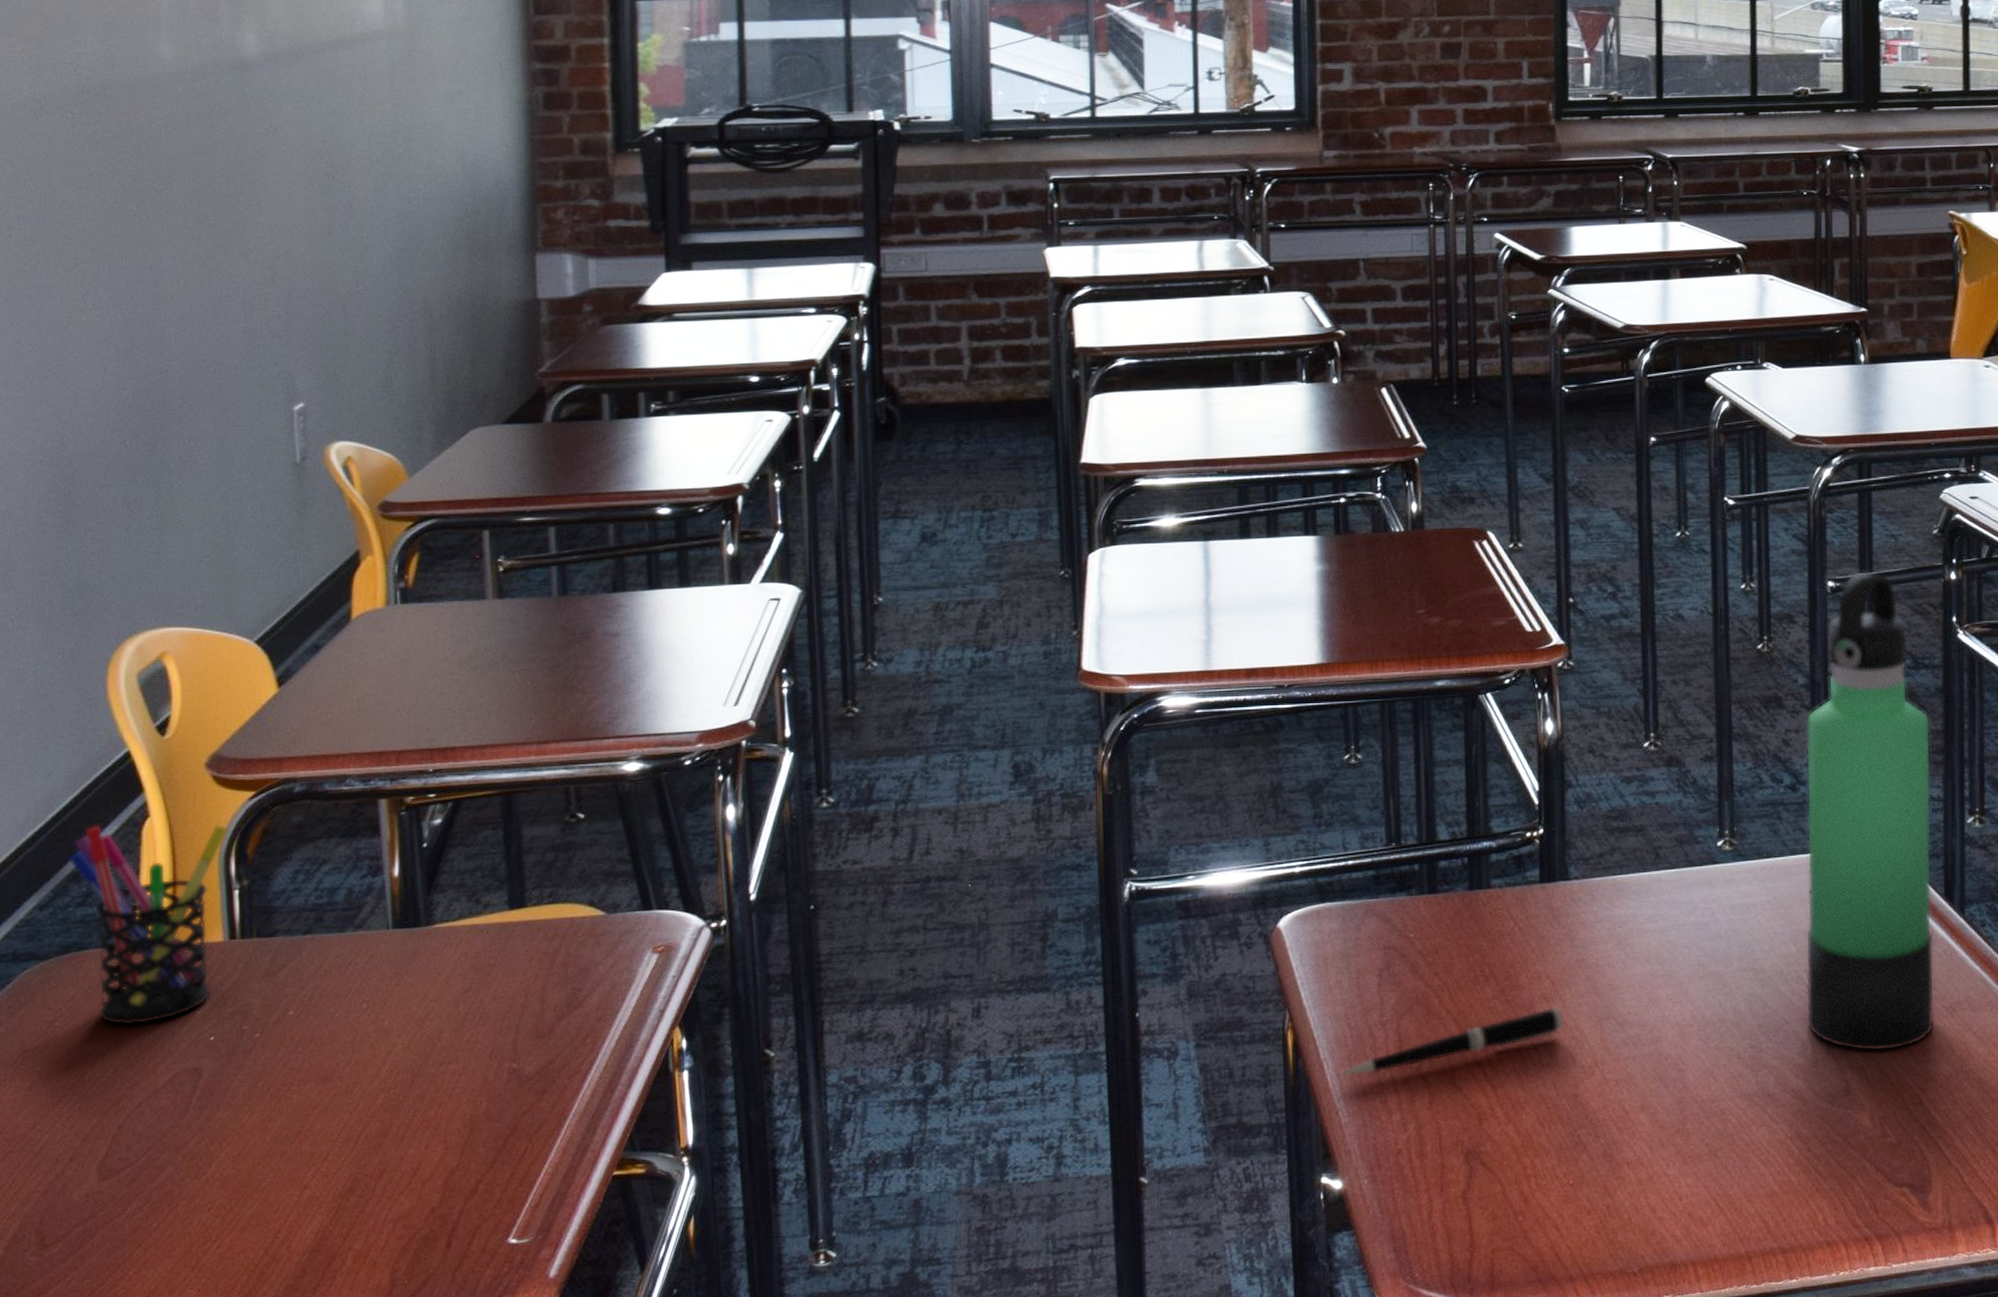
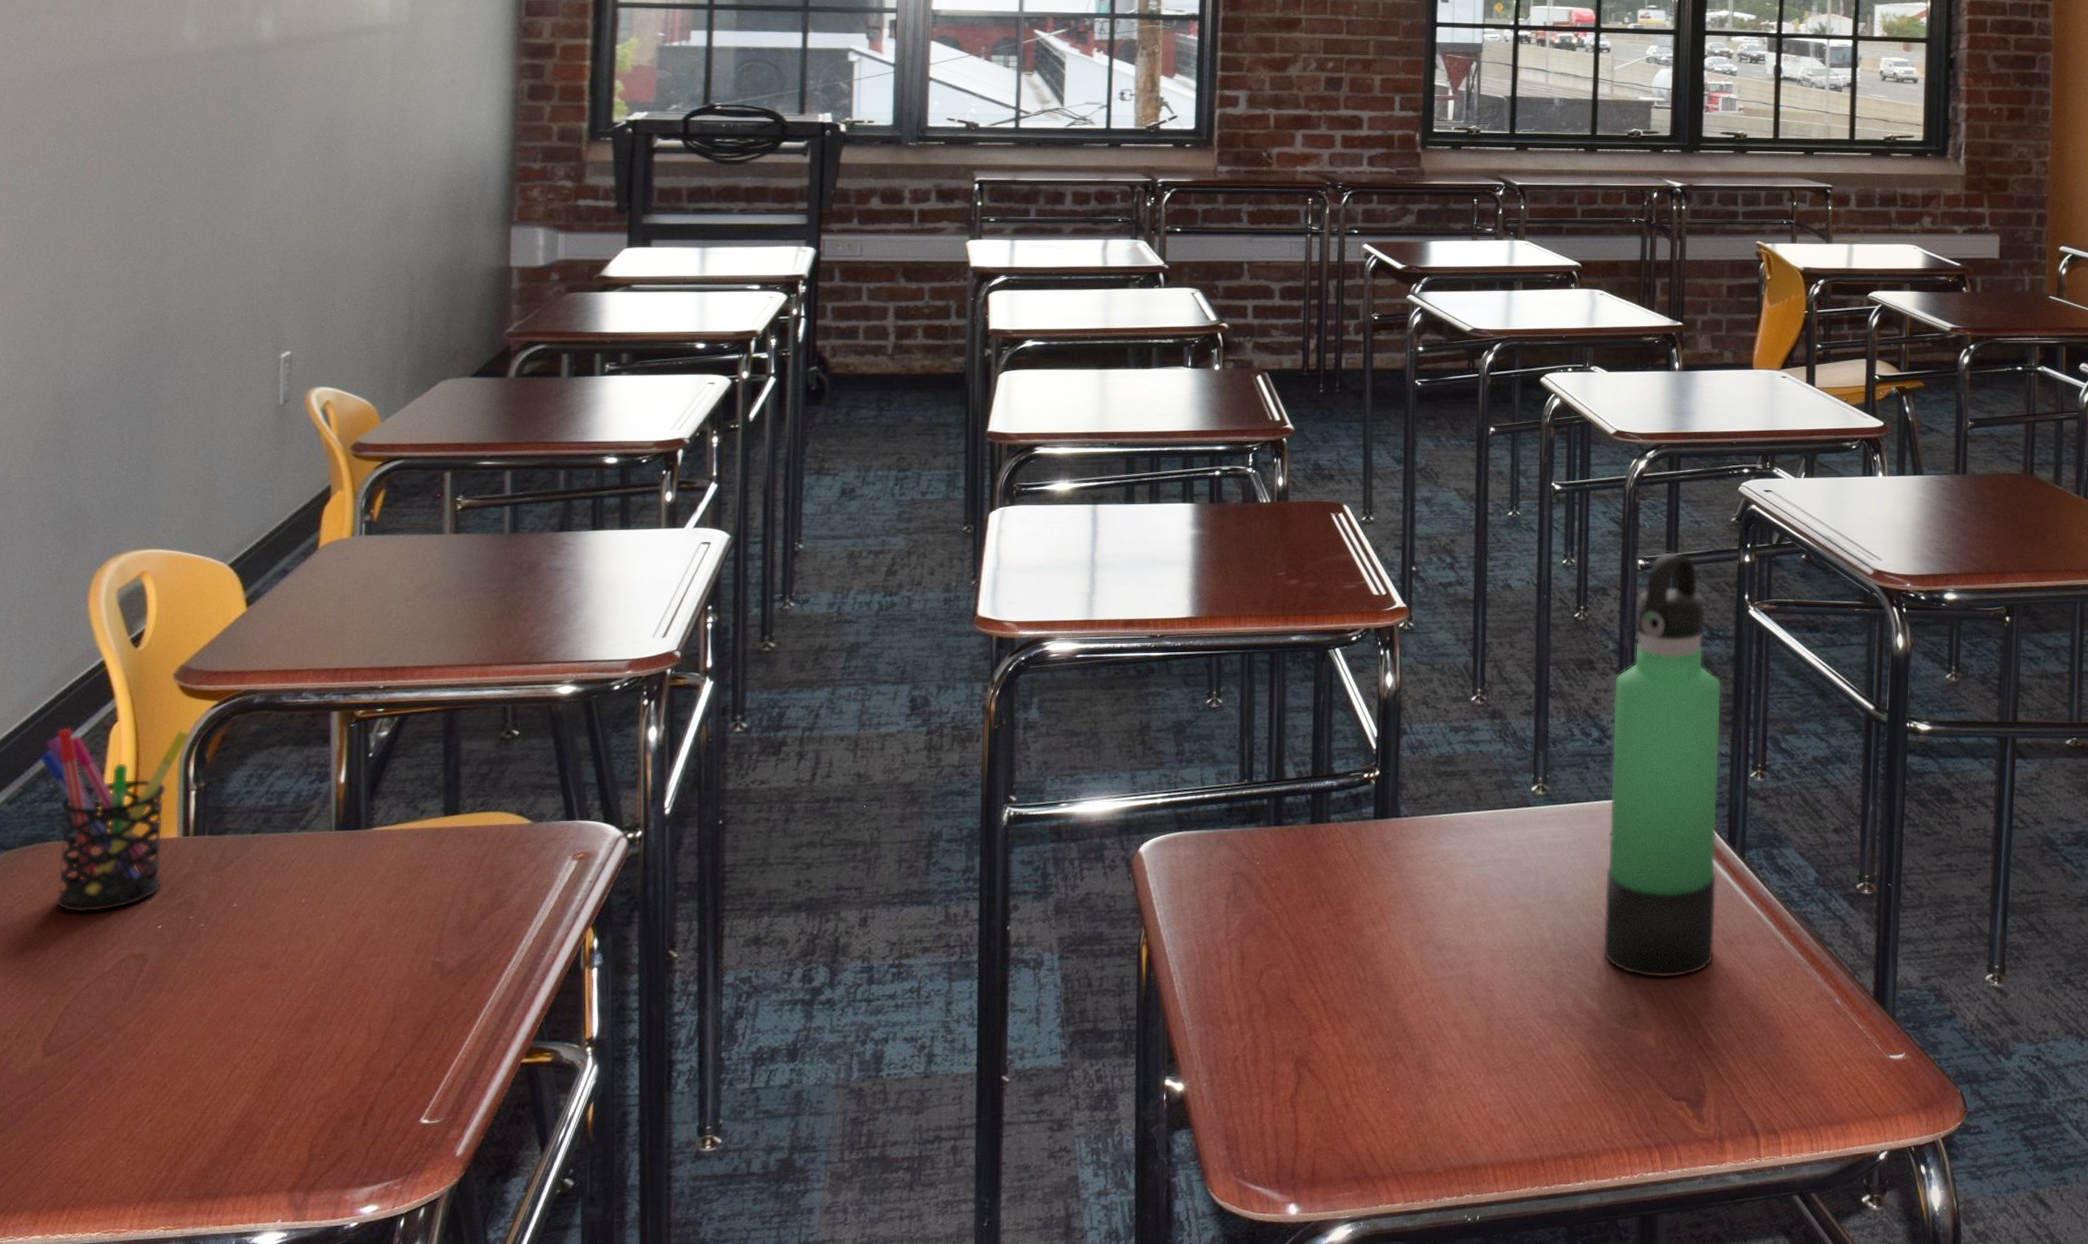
pen: present [1340,1006,1565,1076] -> none [1188,930,1390,988]

